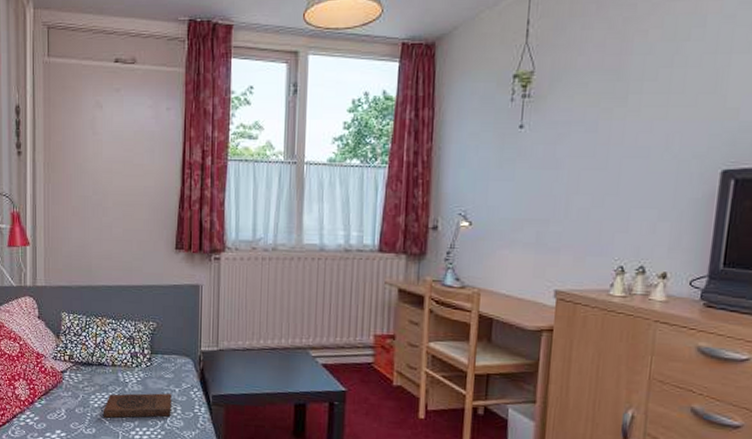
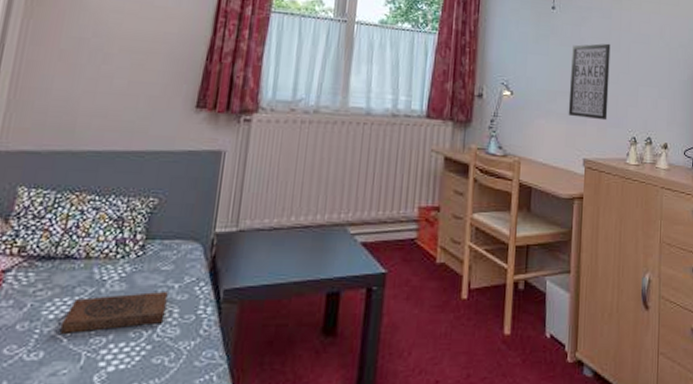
wall art: none [537,161,595,249] -> present [568,43,611,121]

